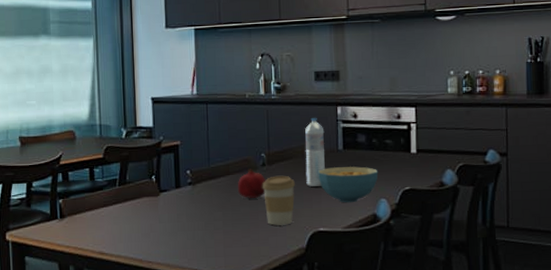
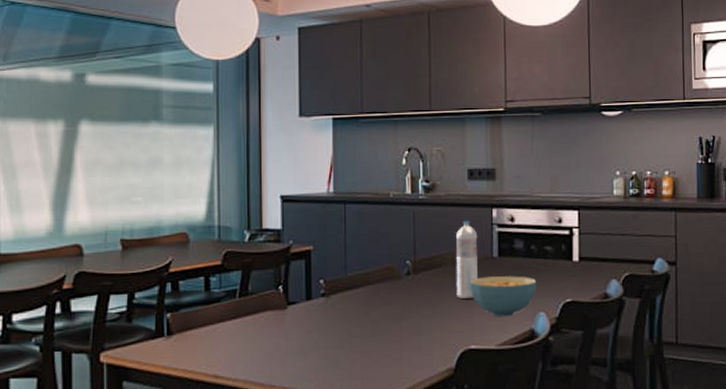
fruit: present [237,168,266,198] -> none [377,278,411,312]
coffee cup: present [262,175,295,226] -> none [406,285,444,343]

